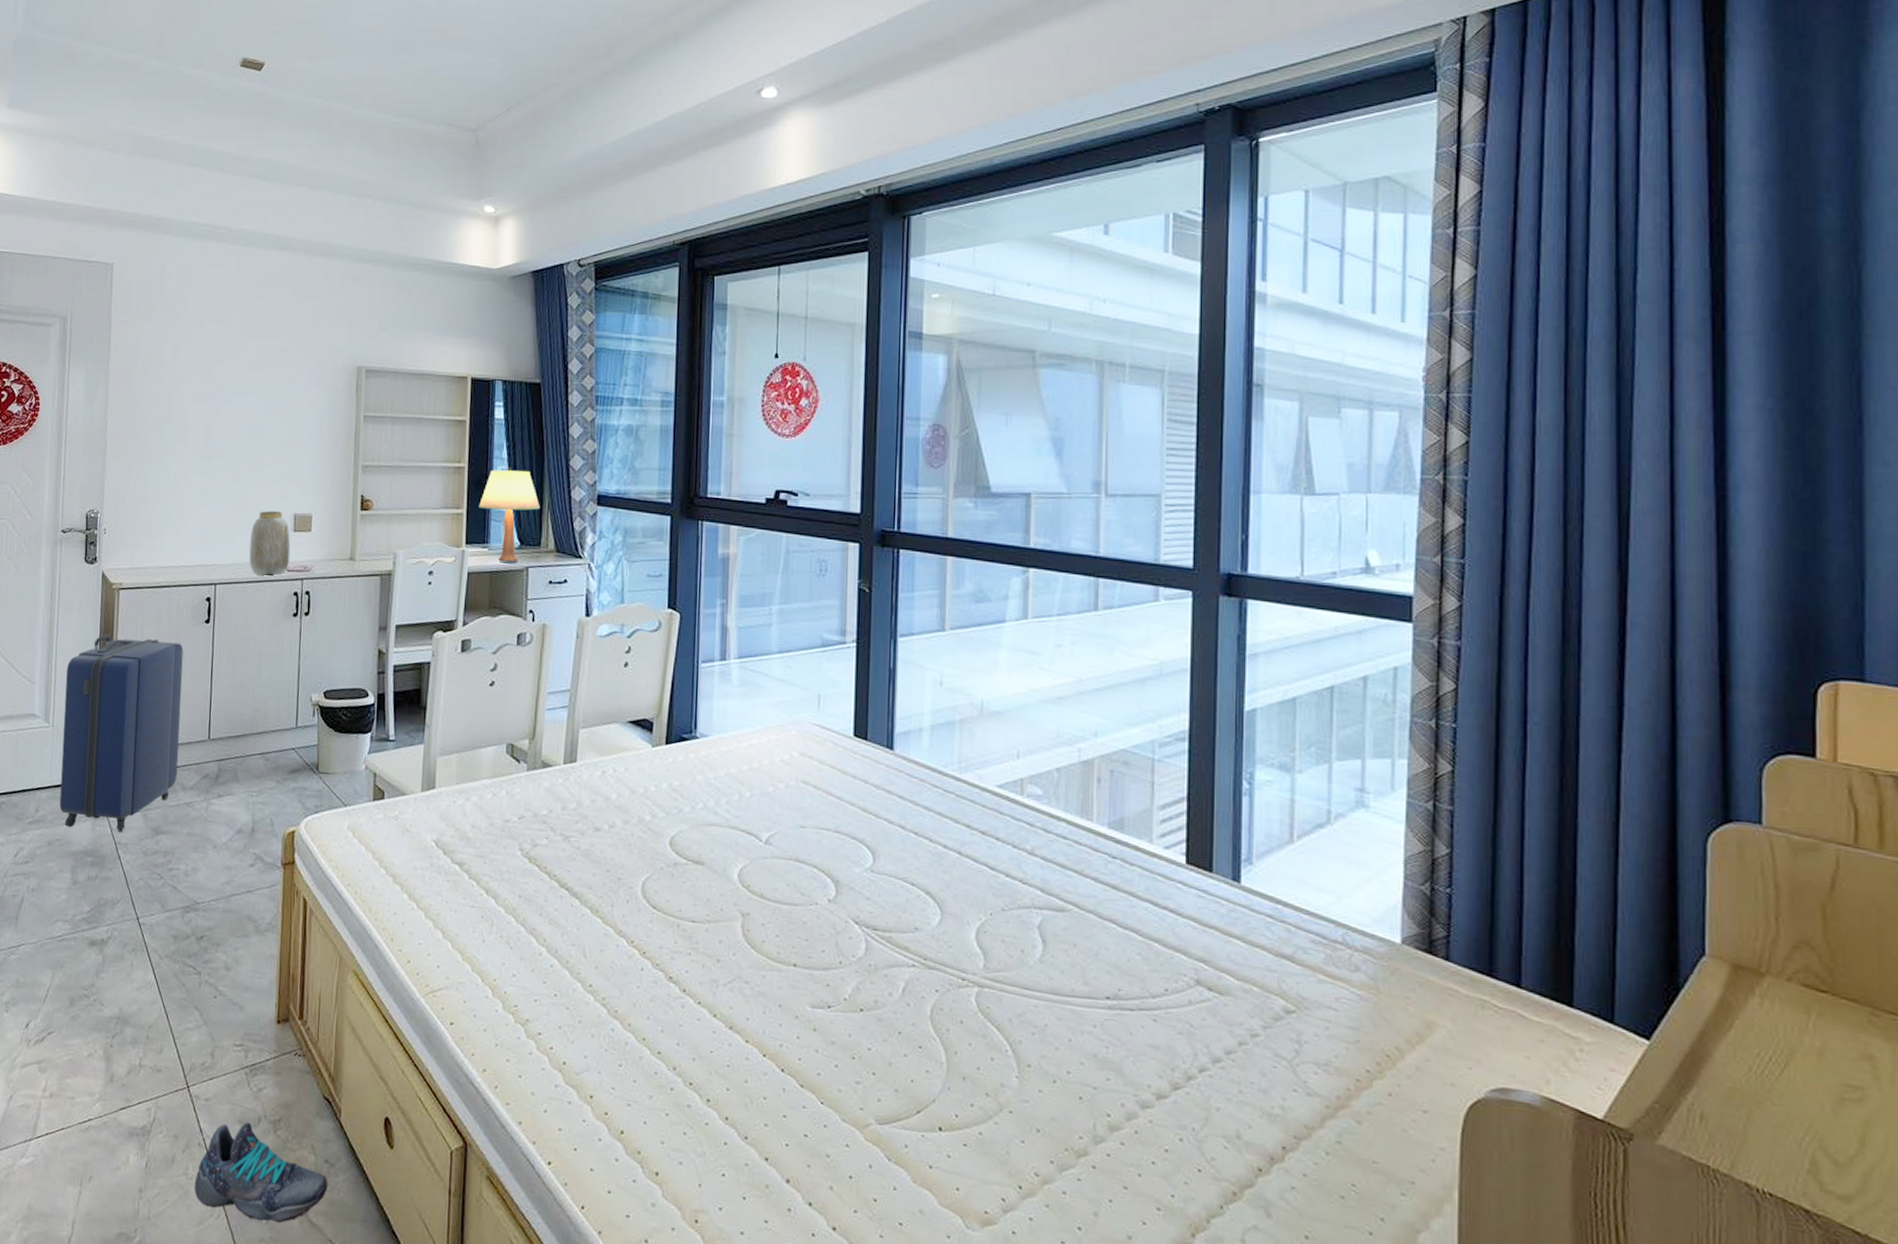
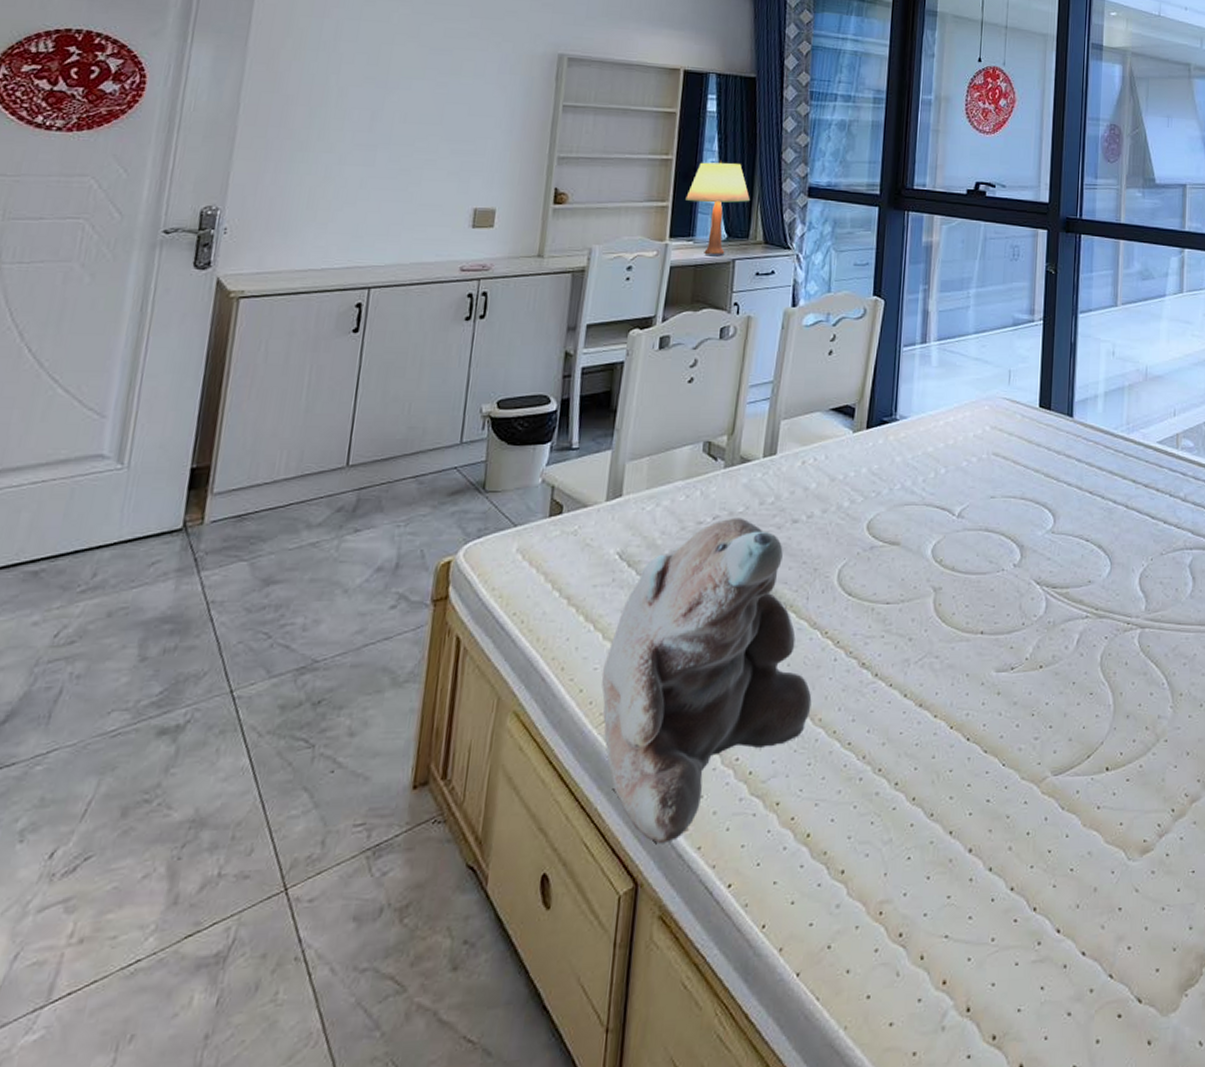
suitcase: present [59,634,184,832] -> none [129,352,322,591]
athletic shoe: present [194,1122,328,1223] -> none [284,917,466,1036]
vase: present [248,510,291,576] -> none [414,205,468,276]
stuffed animal: none [425,819,621,1112] -> present [601,518,812,844]

